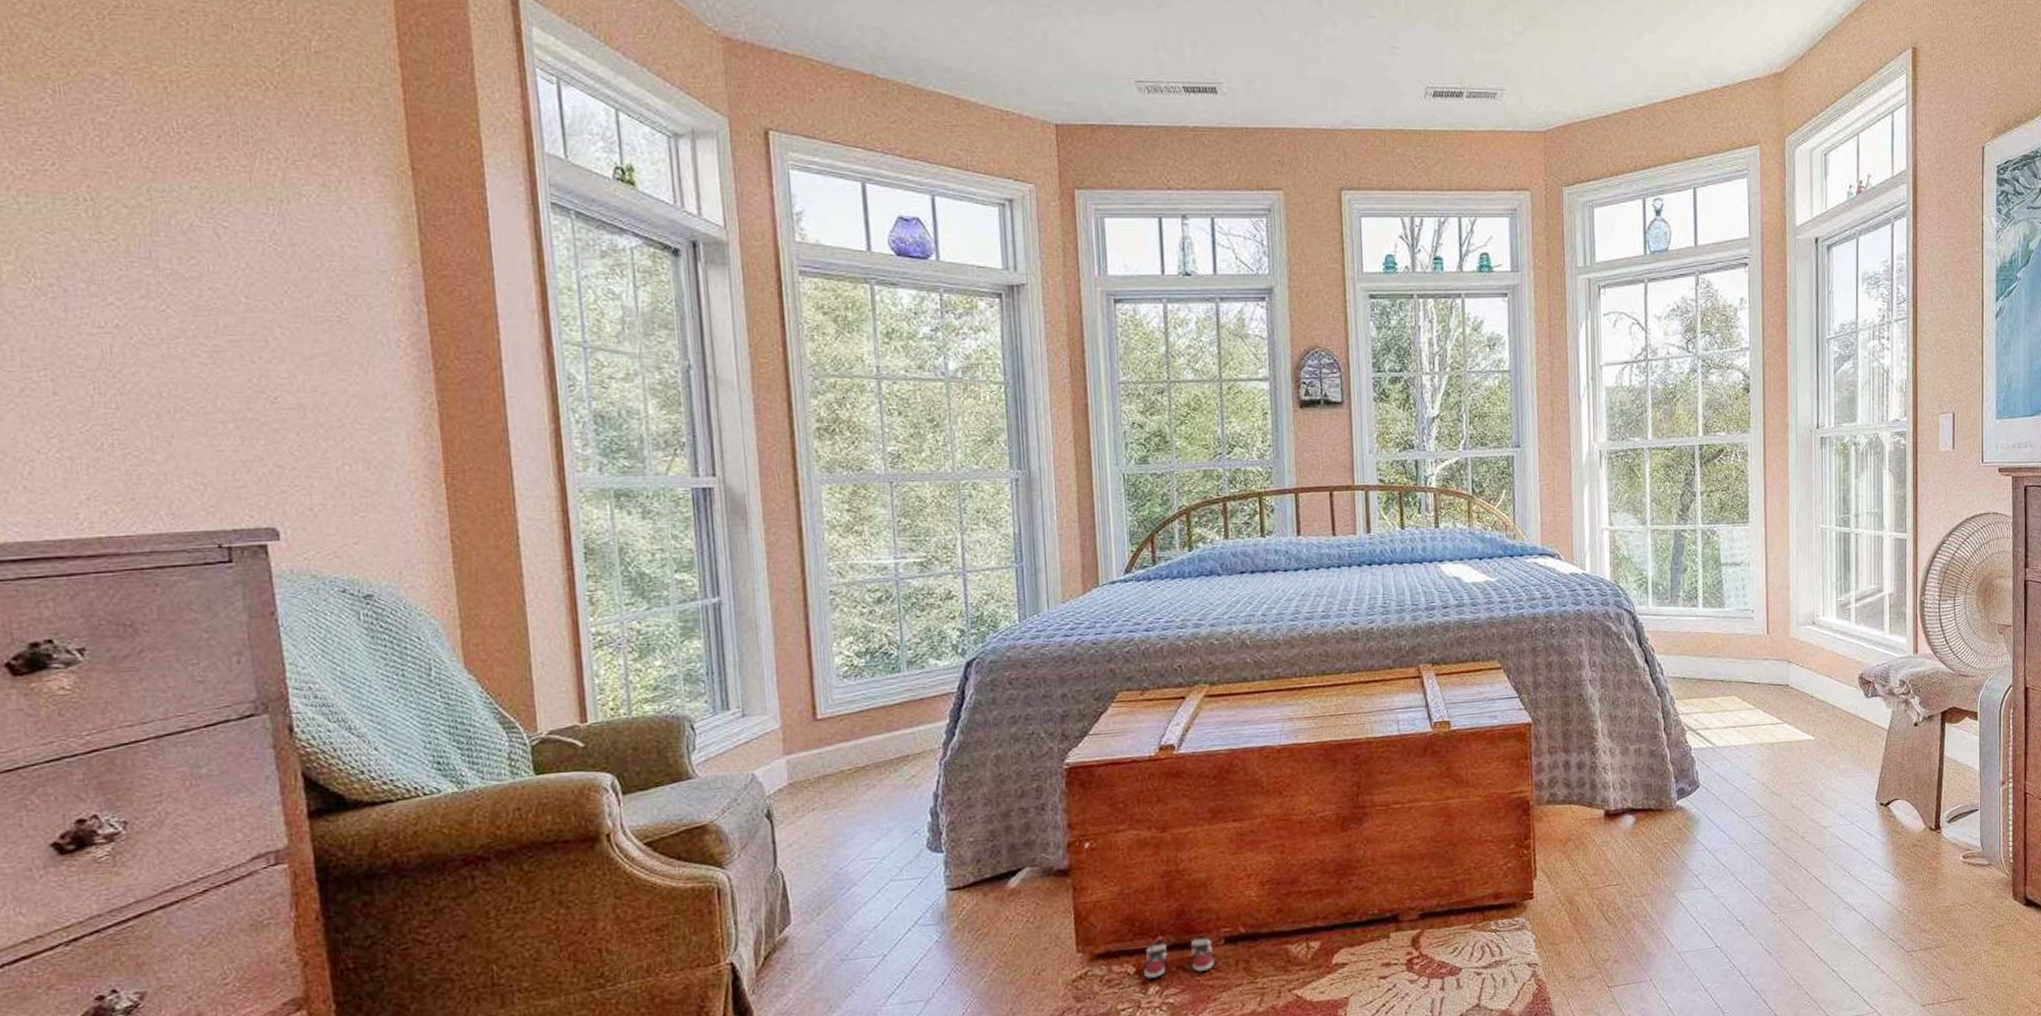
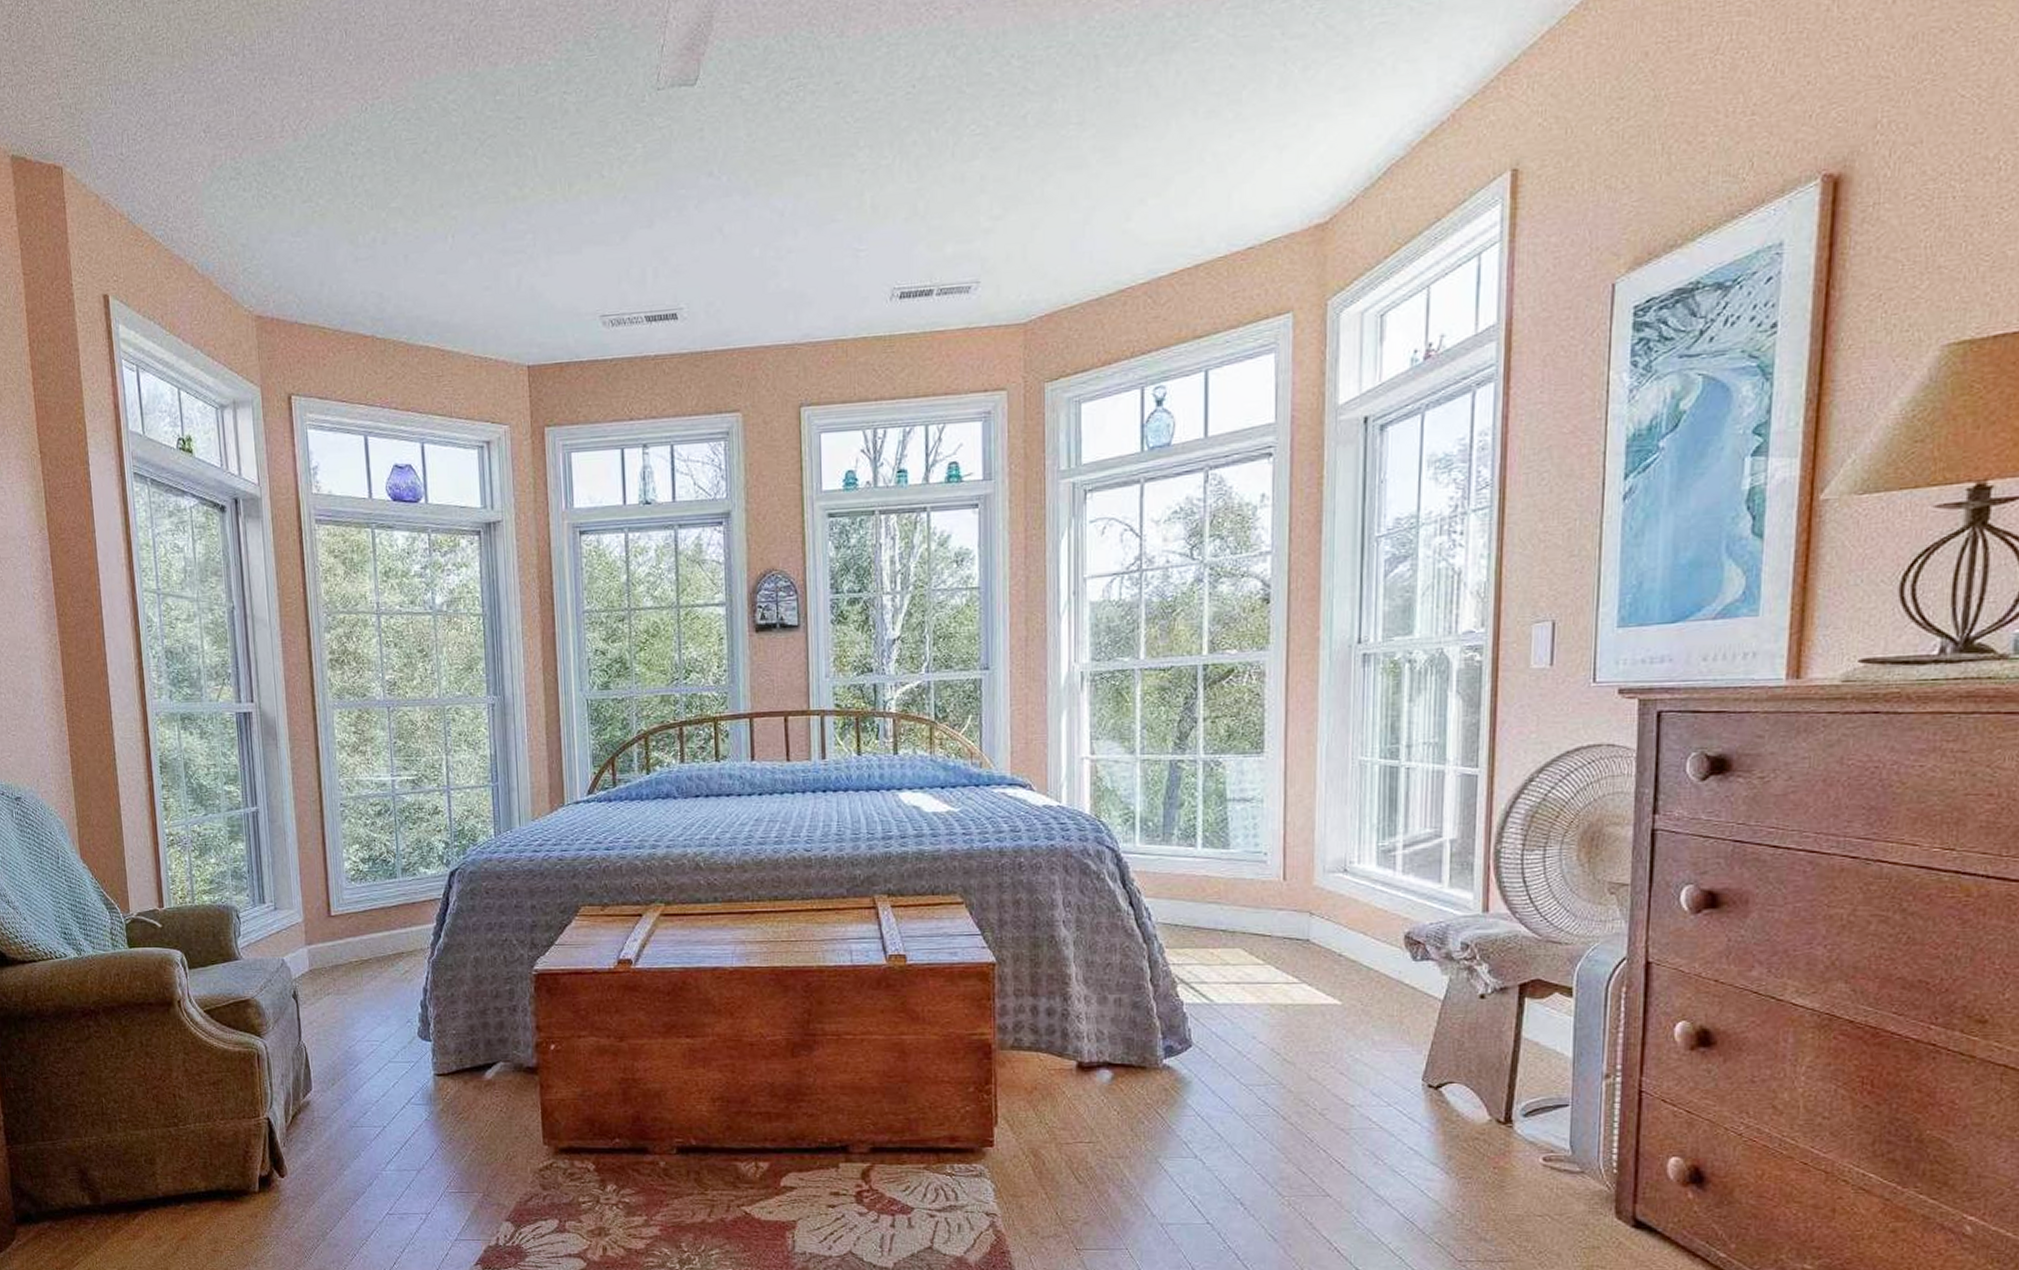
sneaker: present [1144,934,1214,979] -> none [603,1141,667,1178]

